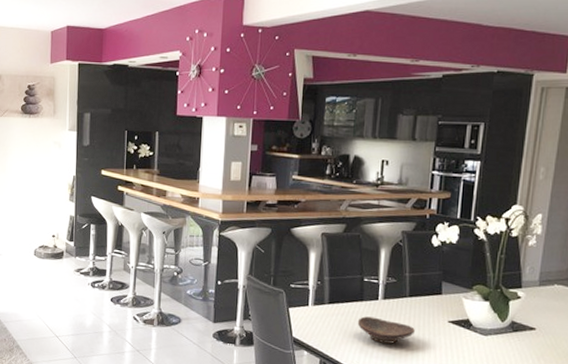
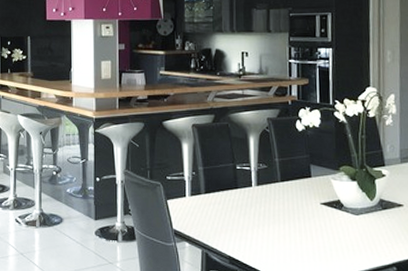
decorative bowl: present [357,316,415,344] -> none [234,204,290,229]

